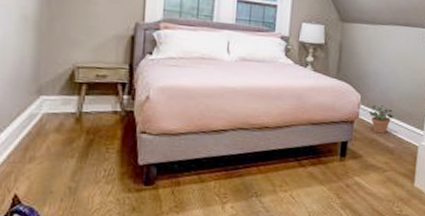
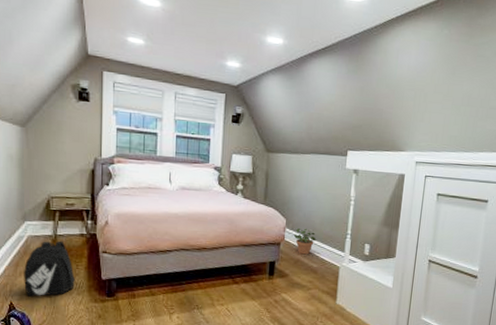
backpack: none [34,119,103,188] -> present [24,240,75,297]

